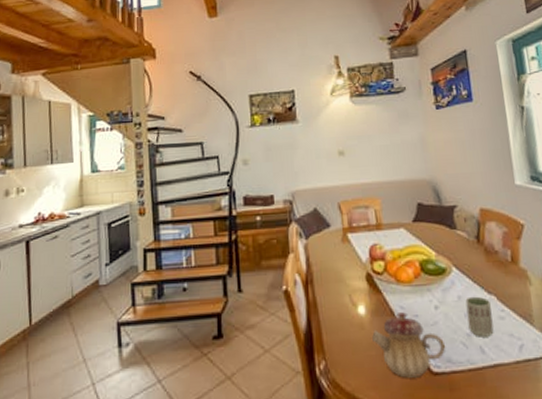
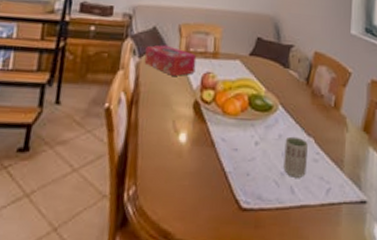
tissue box: none [310,224,362,252] -> present [144,45,197,76]
teapot: present [372,311,446,379] -> none [188,143,259,213]

